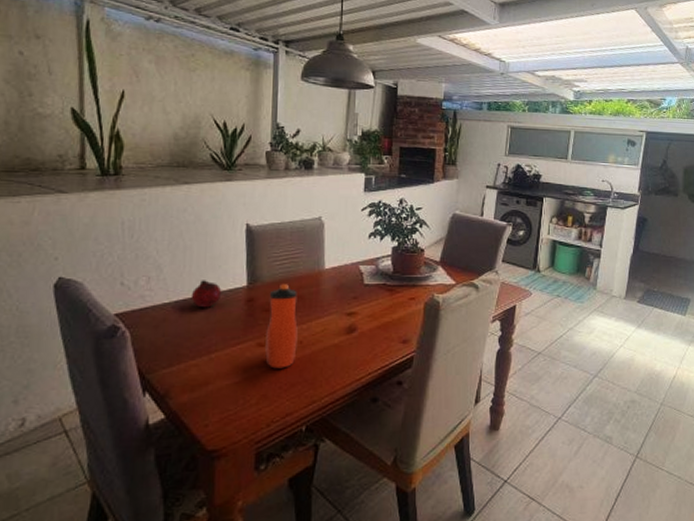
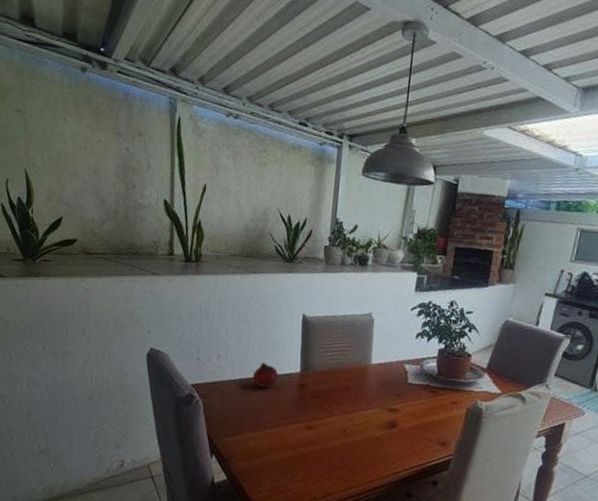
water bottle: present [265,284,298,369] -> none [312,374,345,452]

